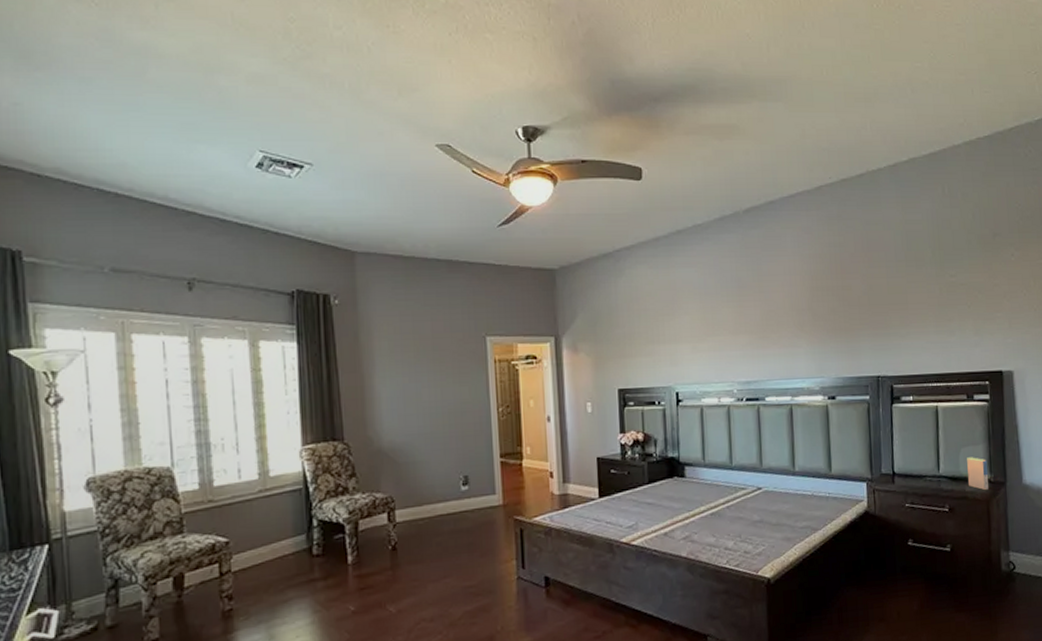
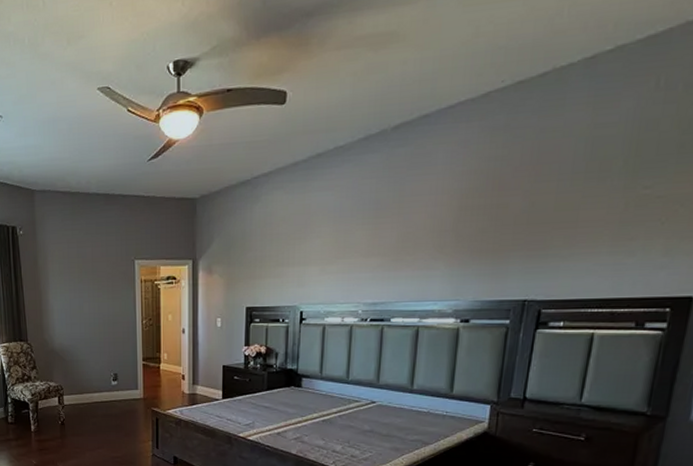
book: present [967,457,988,490] -> none [616,388,647,422]

